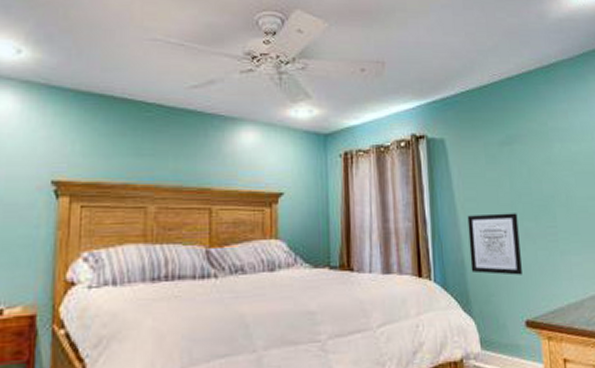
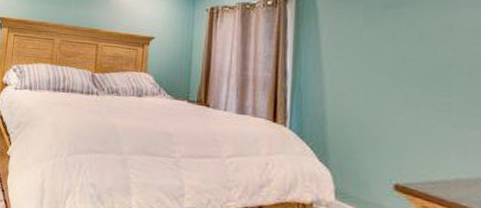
wall art: present [467,213,522,275] -> none [332,73,398,139]

